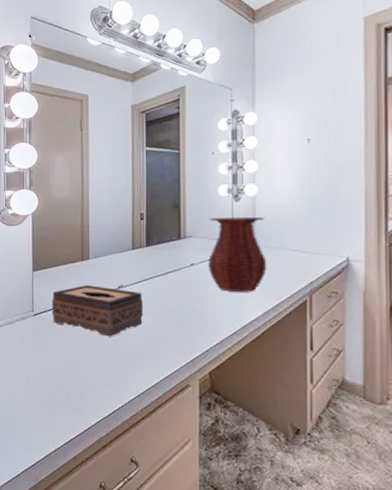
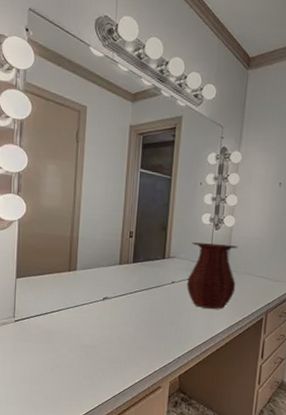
tissue box: present [51,285,143,337] -> none [34,294,126,344]

